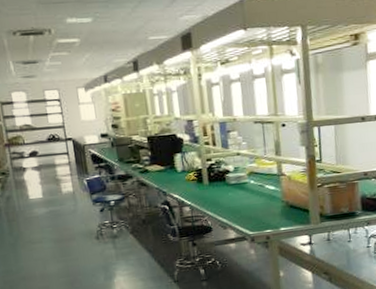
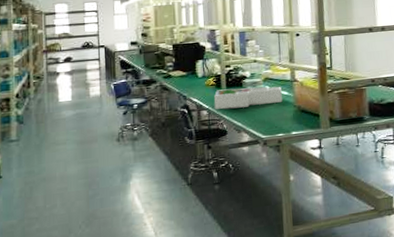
desk organizer: none [196,180,269,206] -> present [213,86,282,110]

